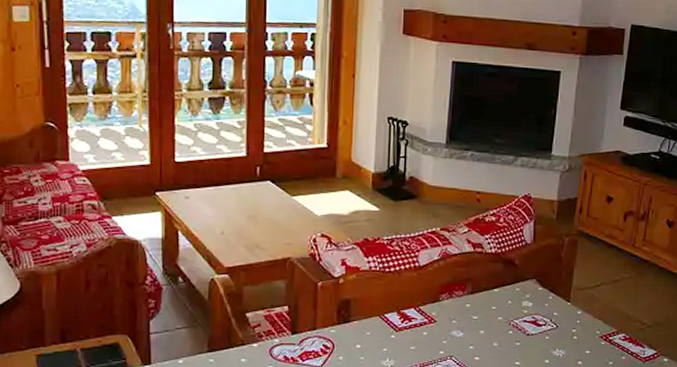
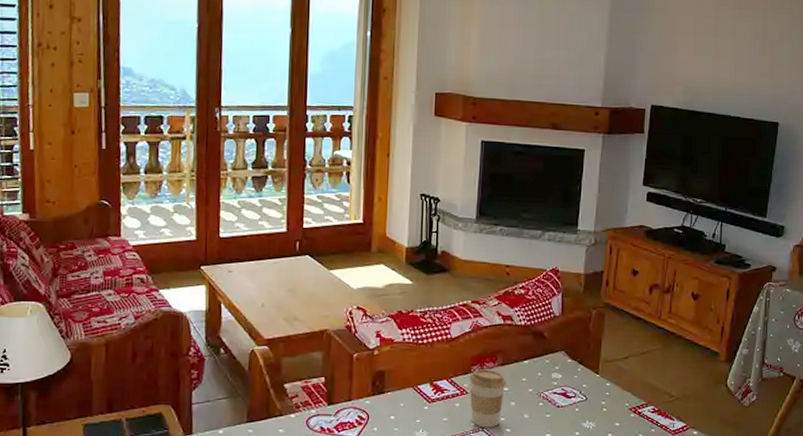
coffee cup: none [438,298,476,356] -> present [470,369,506,428]

